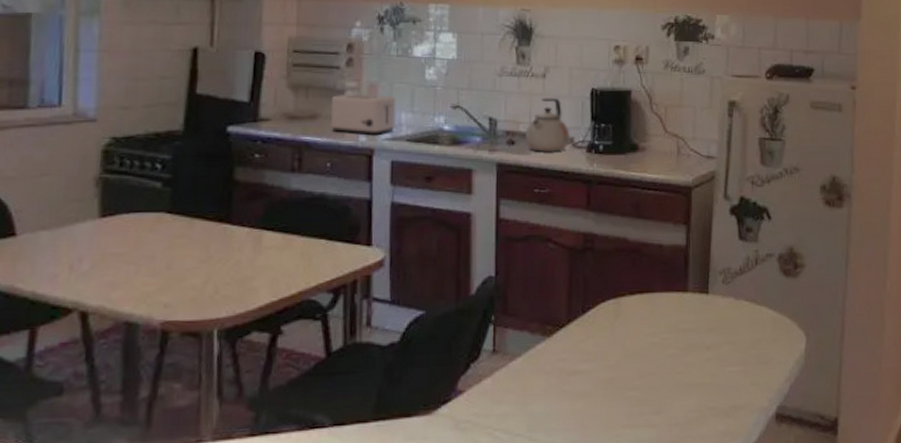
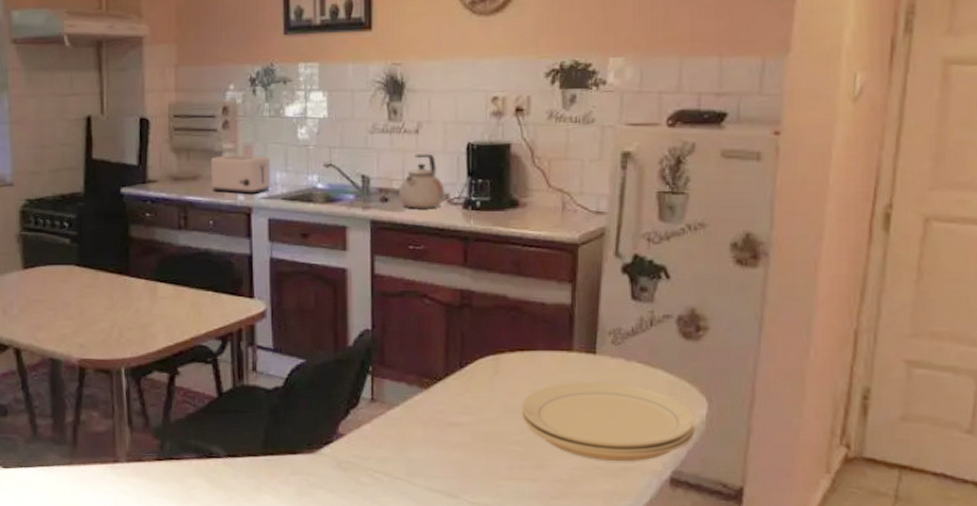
plate: none [640,320,796,401] -> present [521,381,696,462]

